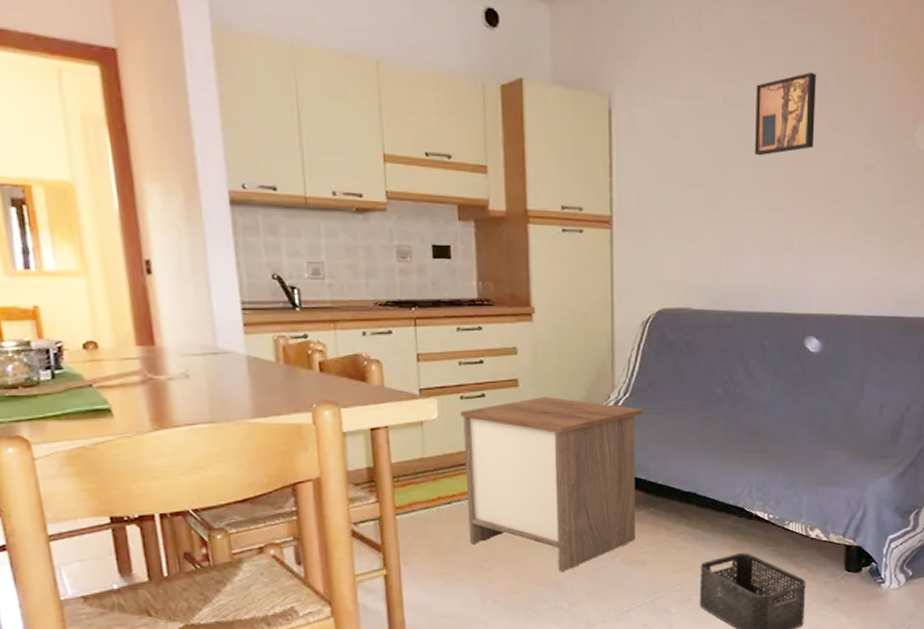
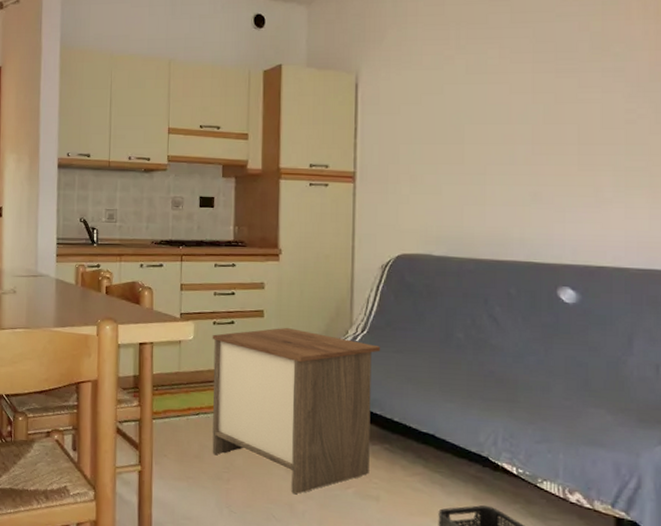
wall art: present [755,71,816,156] -> none [499,37,565,116]

